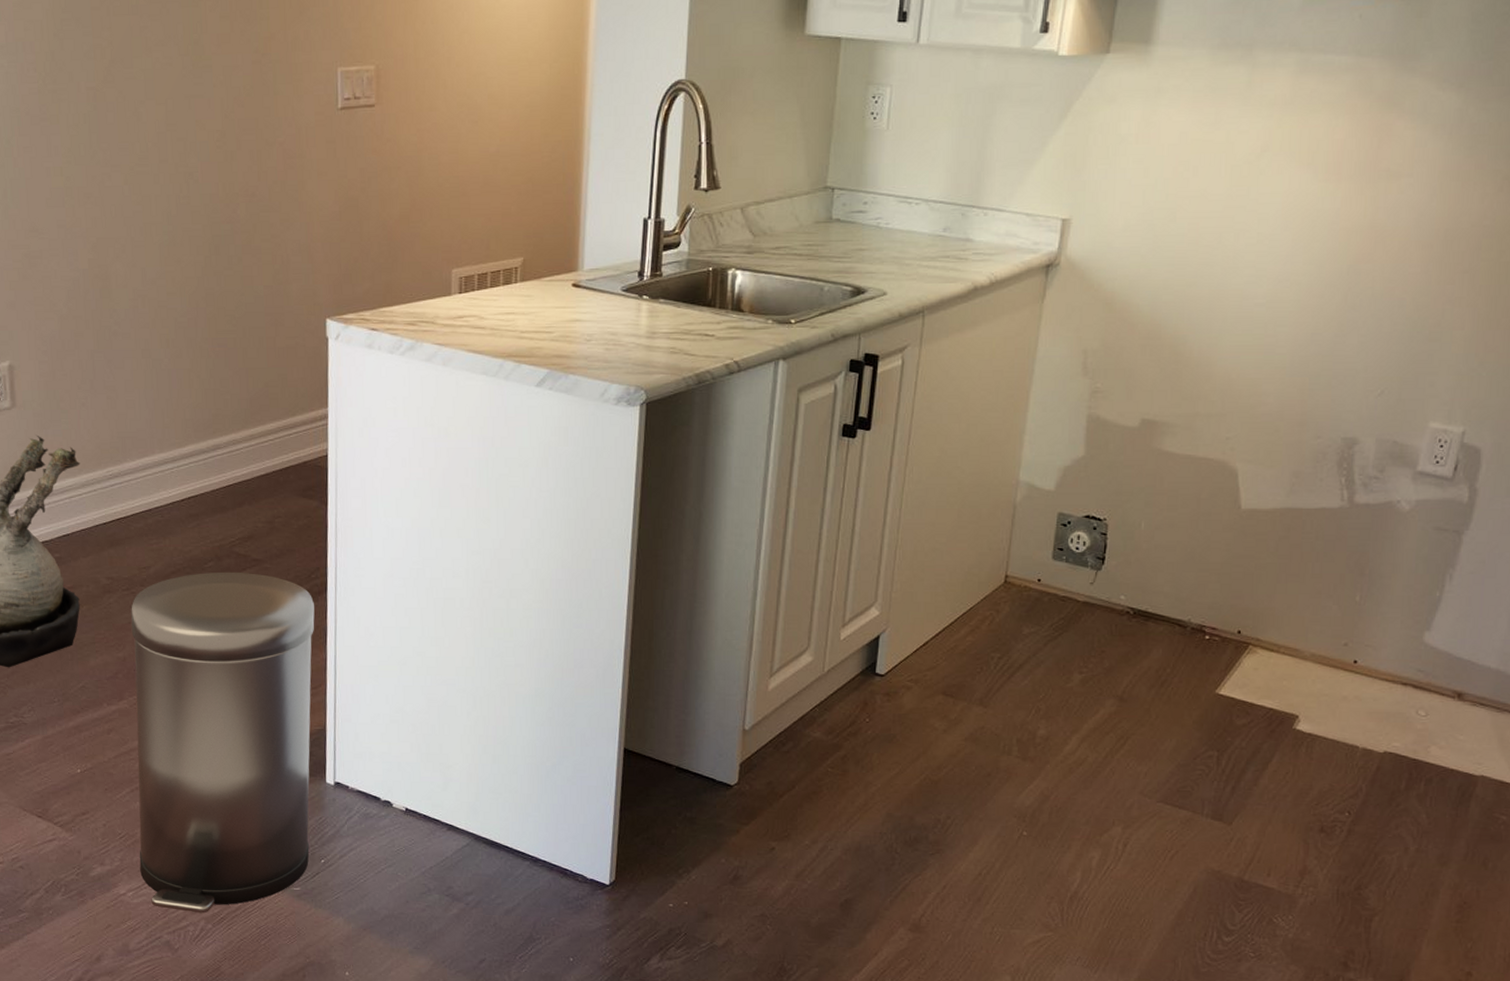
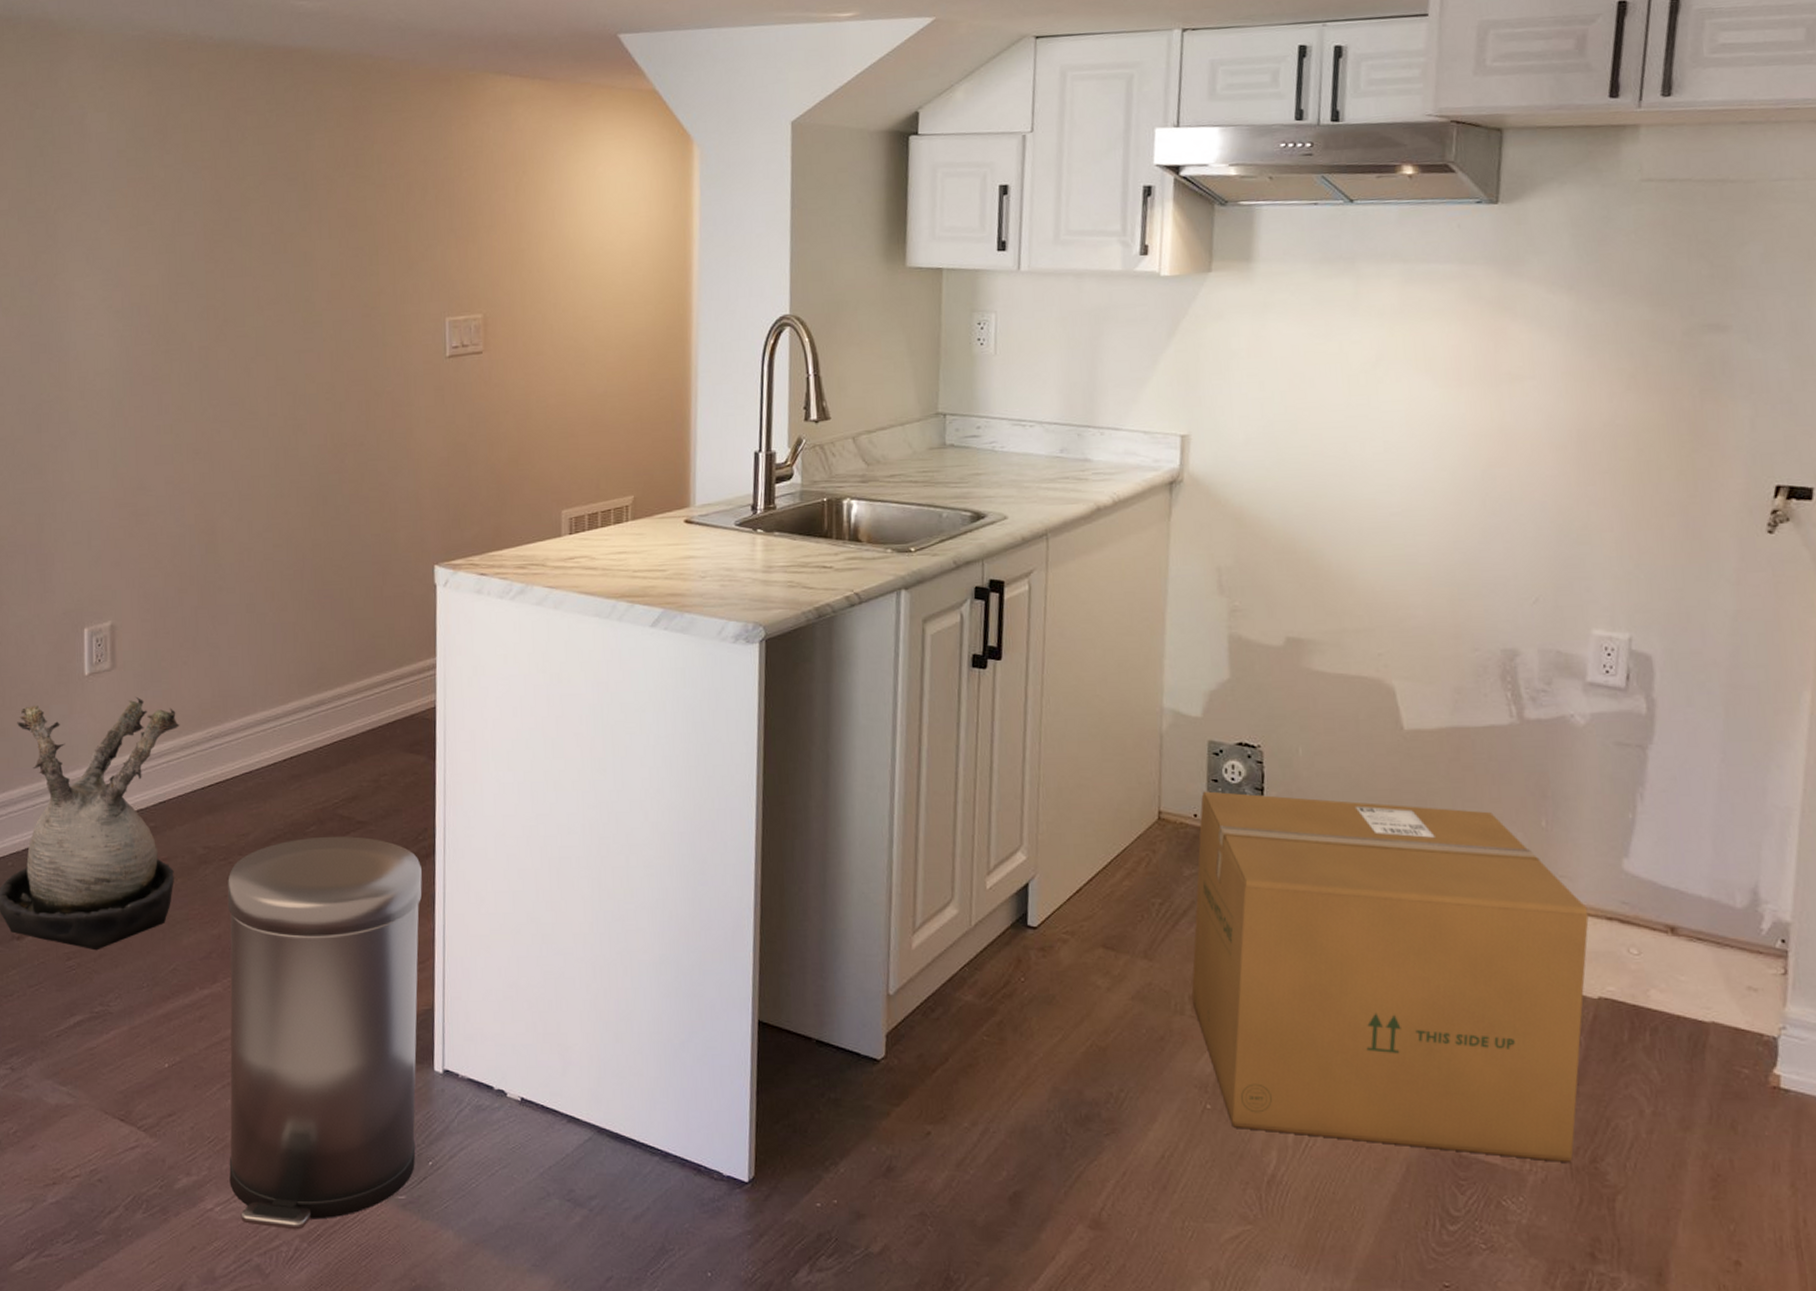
box: none [1019,559,1386,889] -> present [1191,791,1589,1162]

